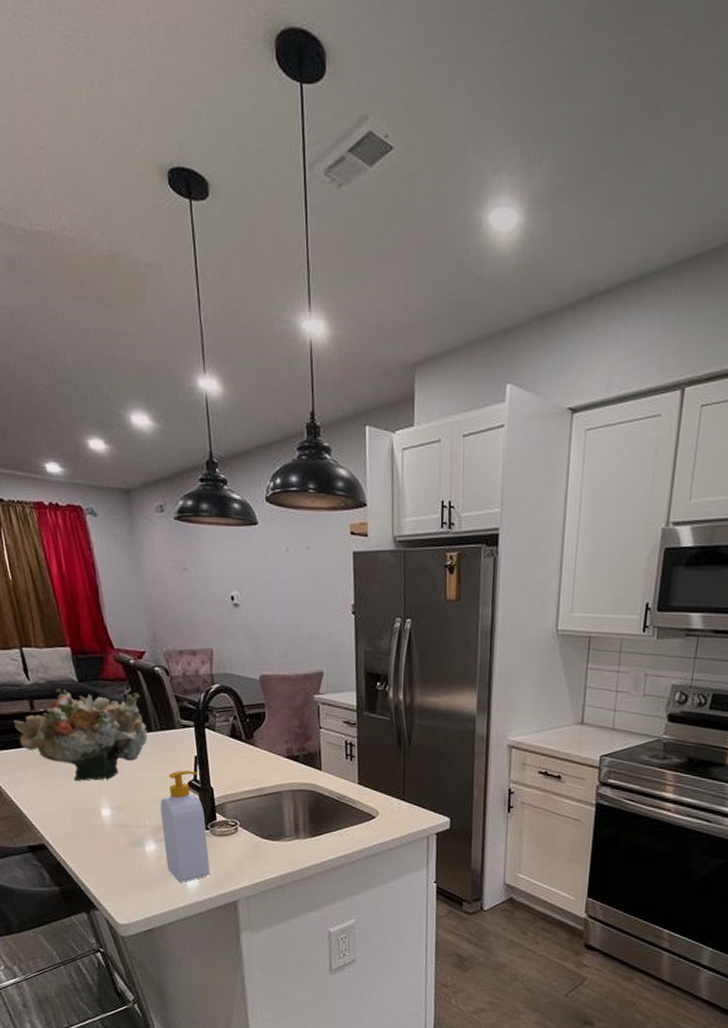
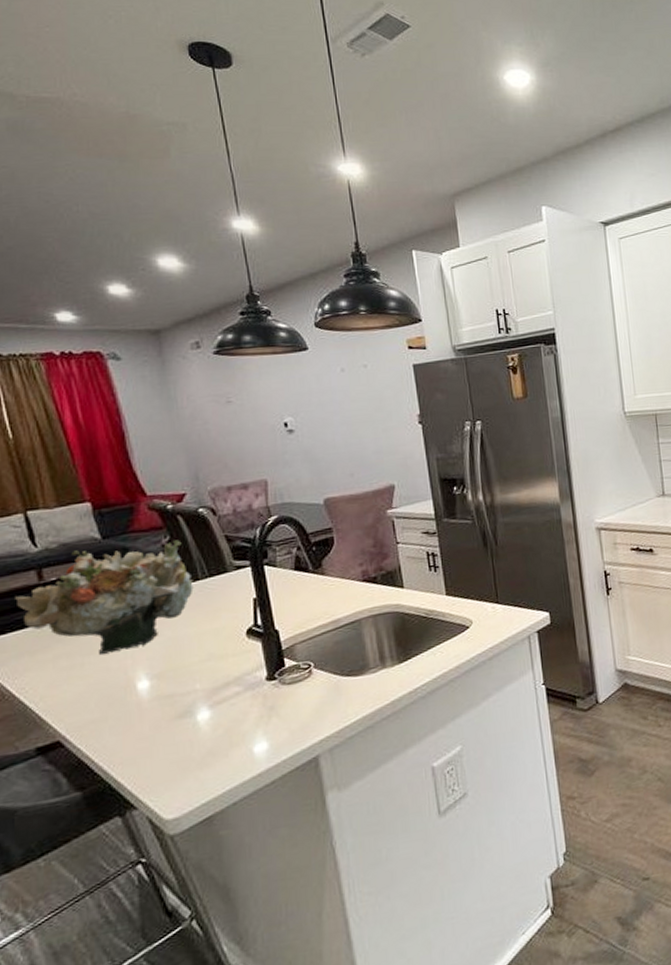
soap bottle: present [160,769,210,883] -> none [213,615,282,751]

